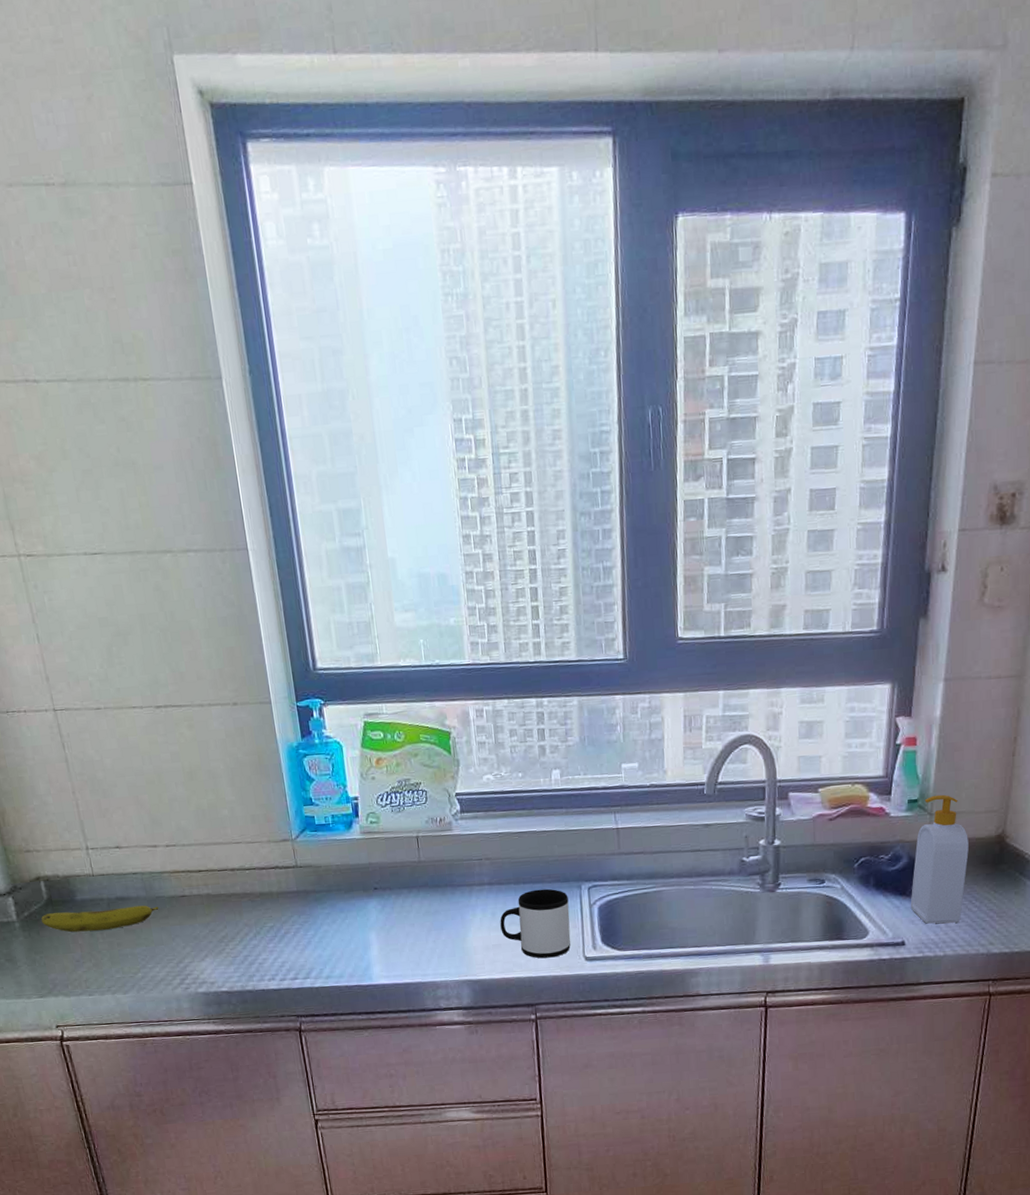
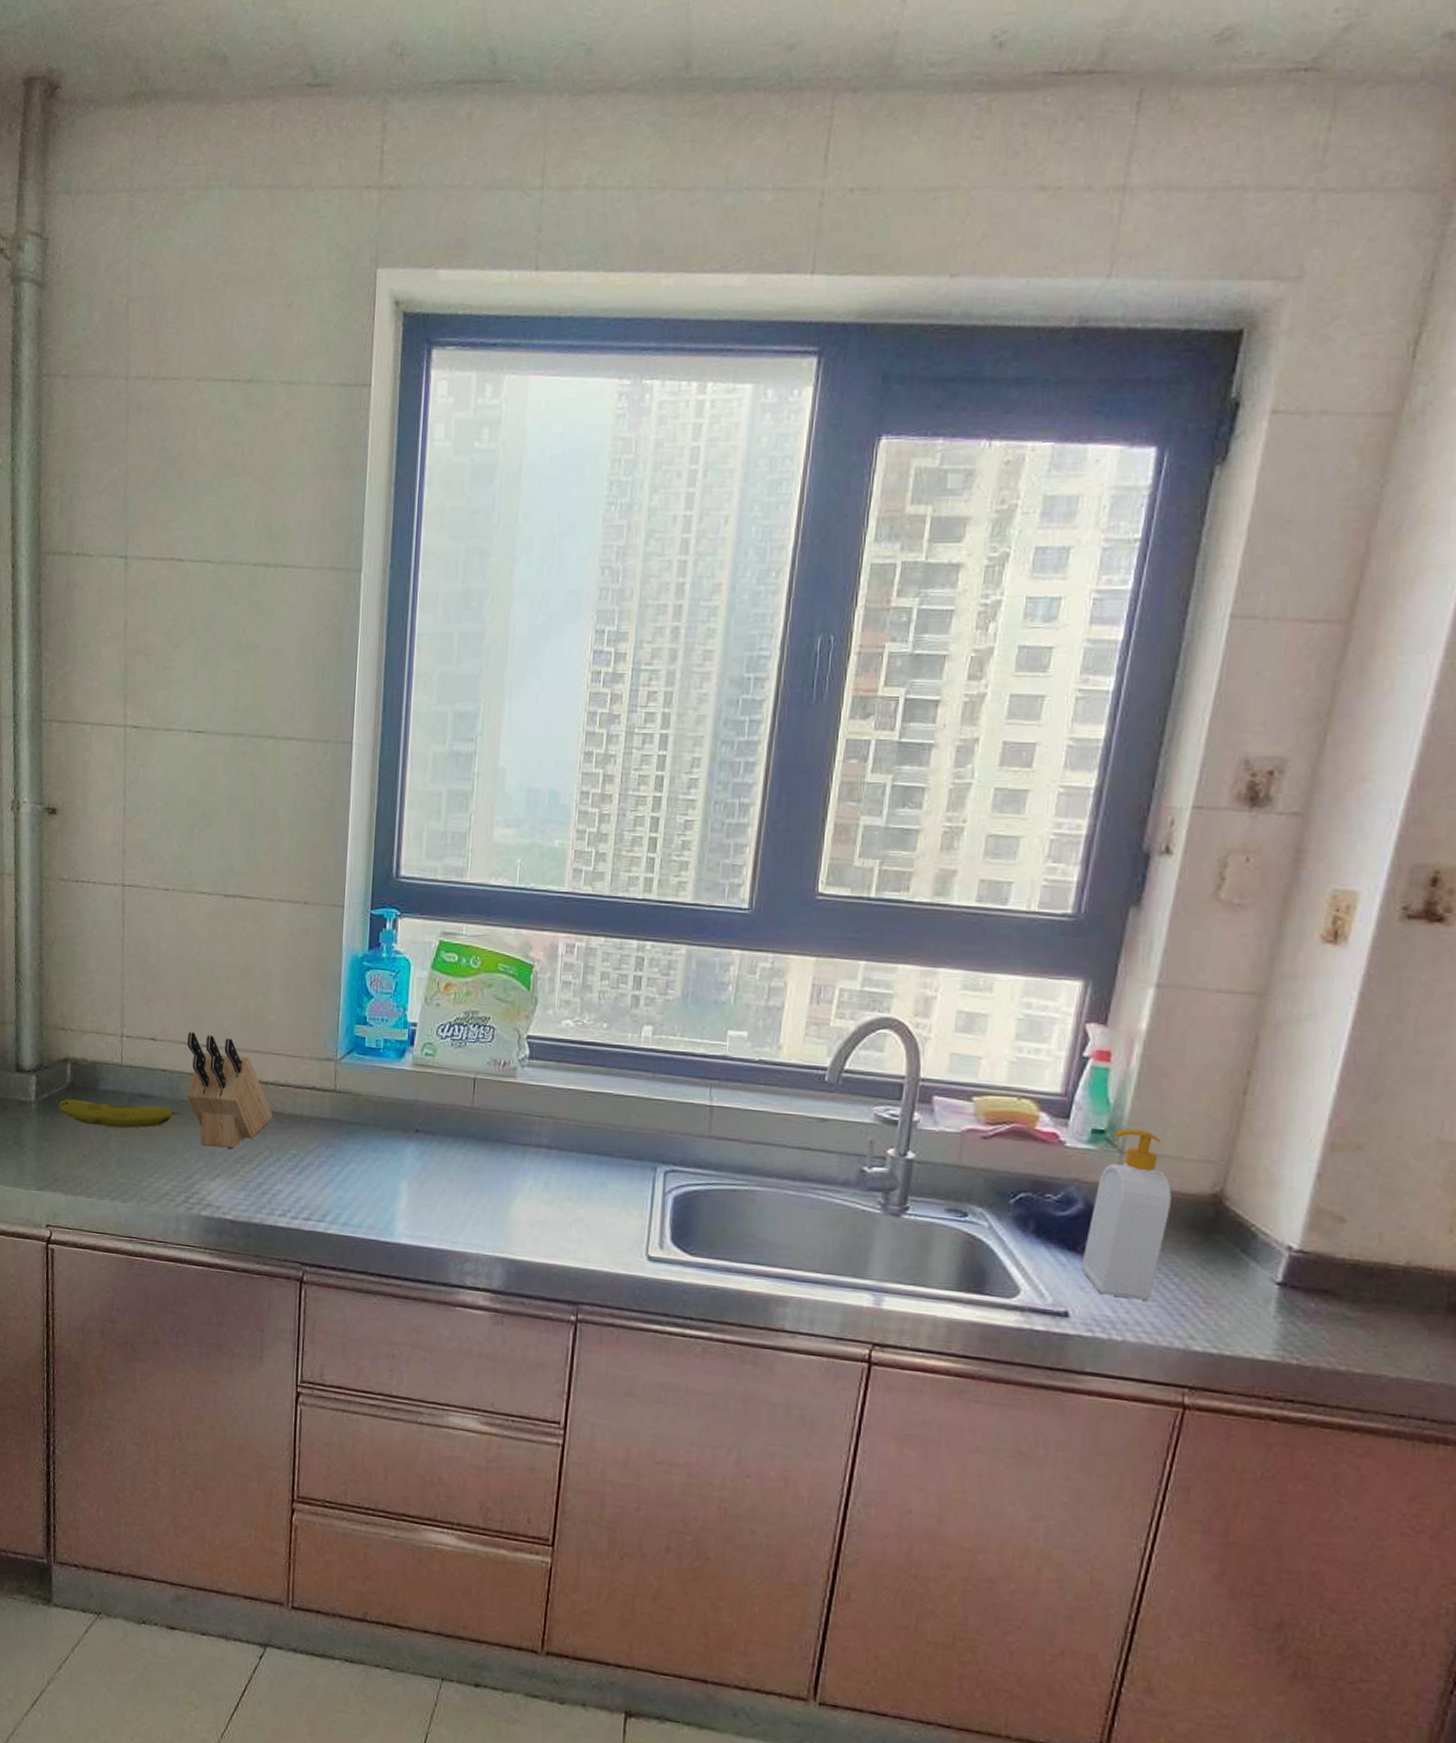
knife block: none [150,835,245,933] -> present [186,1032,272,1148]
mug: present [500,888,571,959] -> none [552,1163,639,1250]

